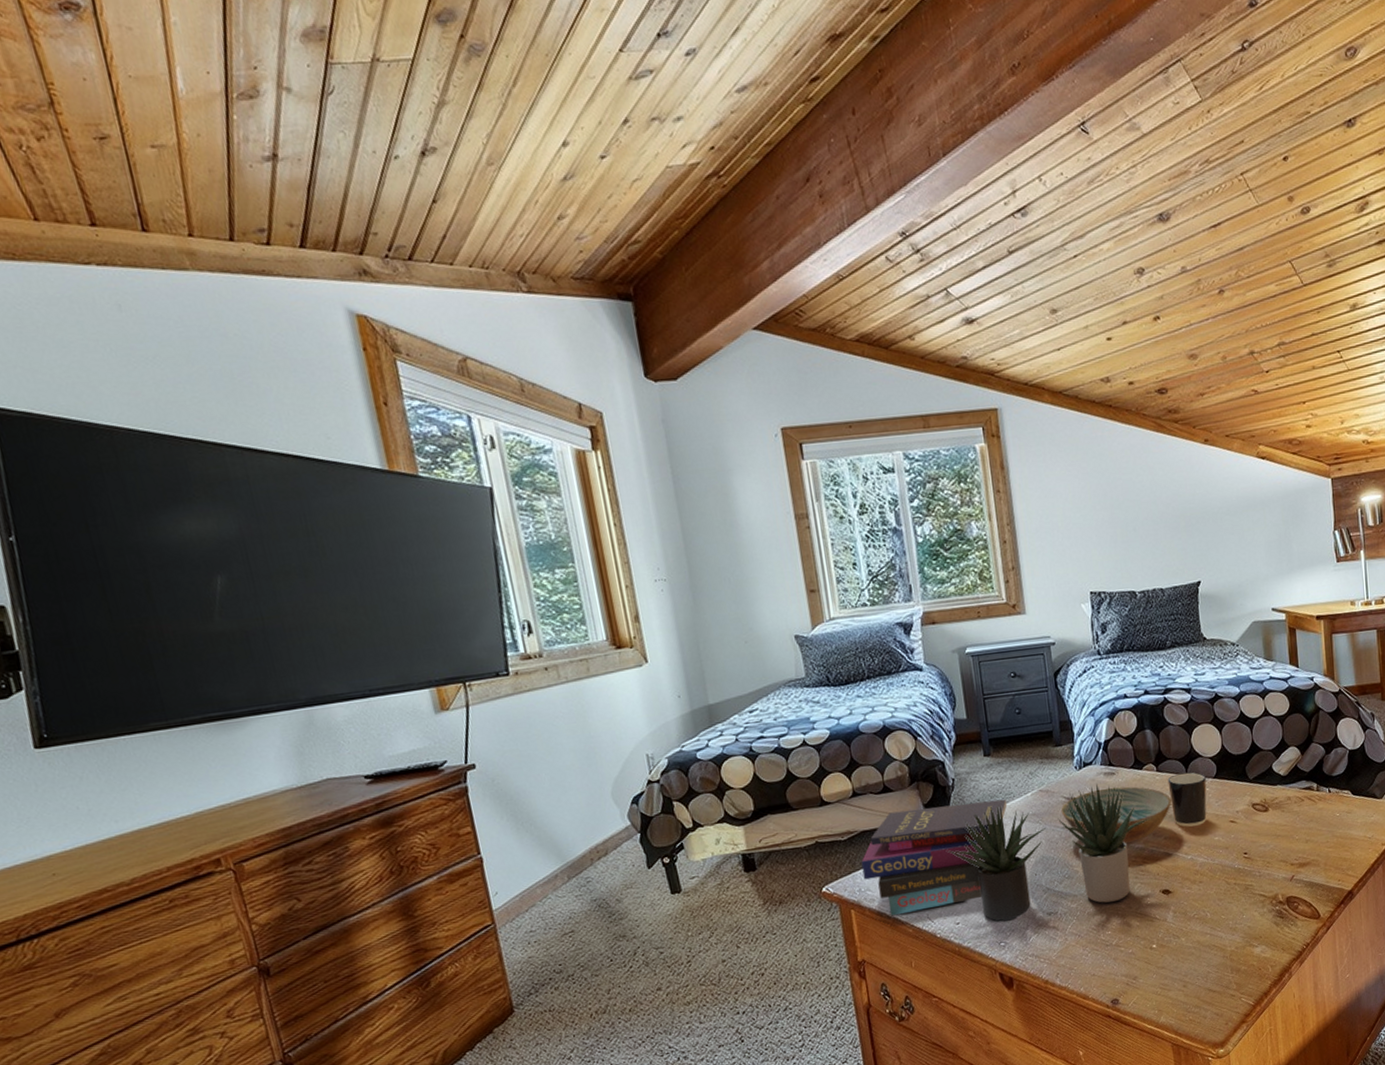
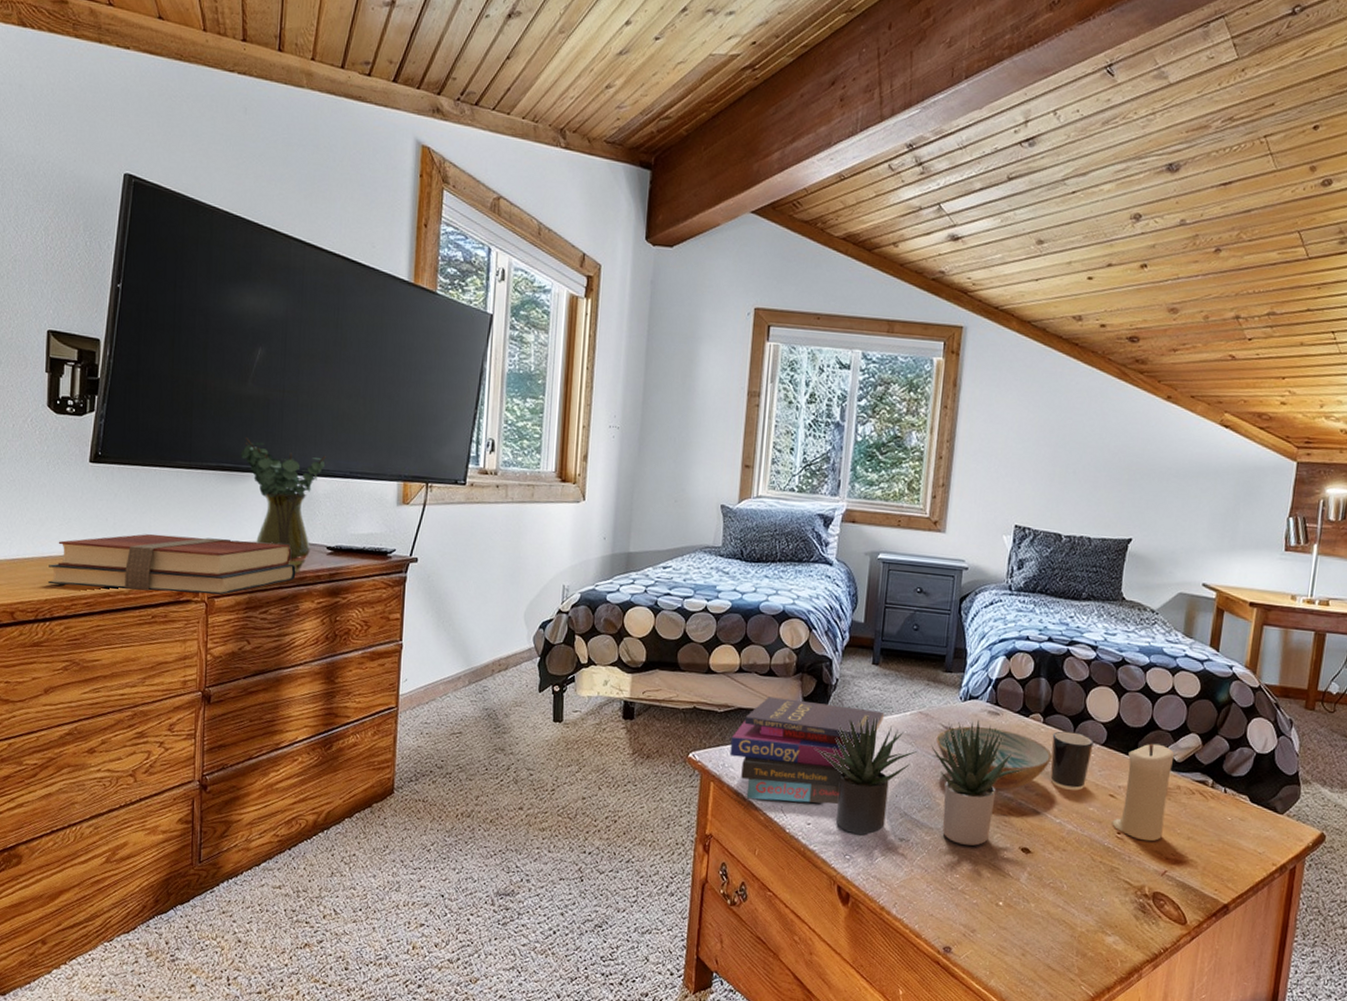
books: none [16,784,336,897] -> present [47,534,296,595]
vase: none [227,679,346,813] -> present [240,437,326,574]
candle: none [1237,763,1284,855] -> present [1112,743,1175,842]

